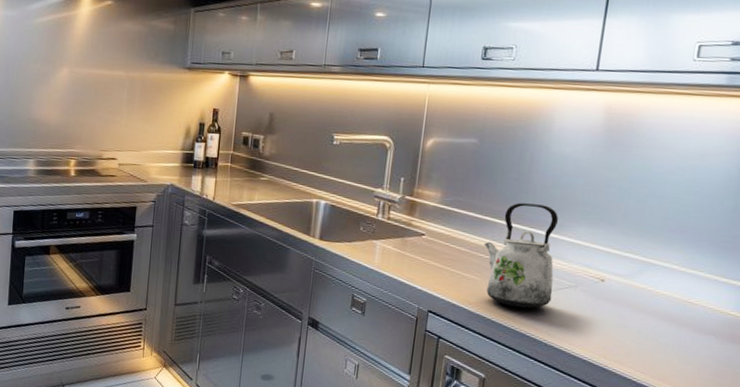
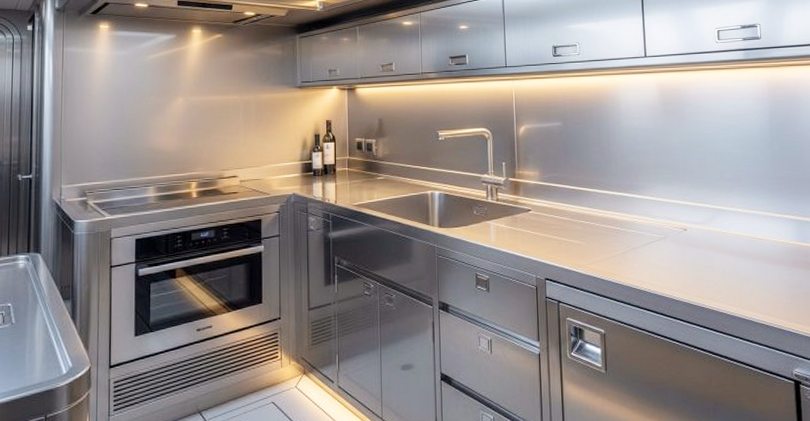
kettle: present [484,203,558,308] -> none [583,171,647,263]

